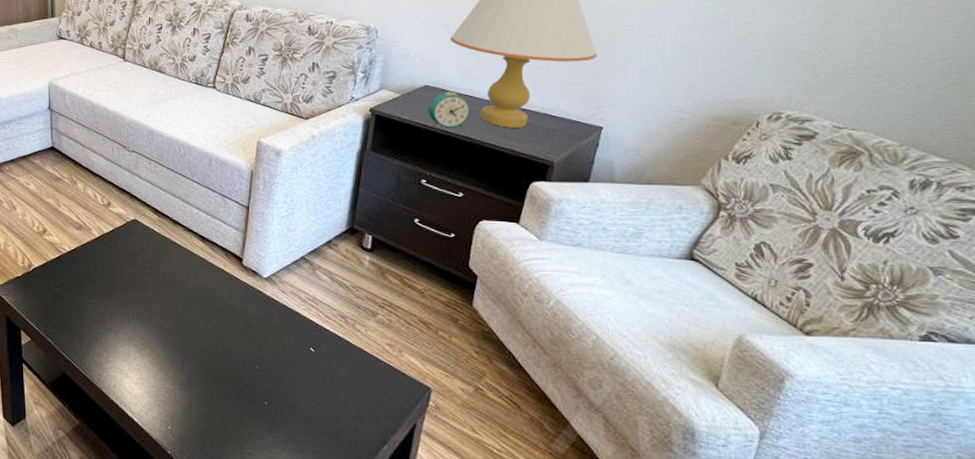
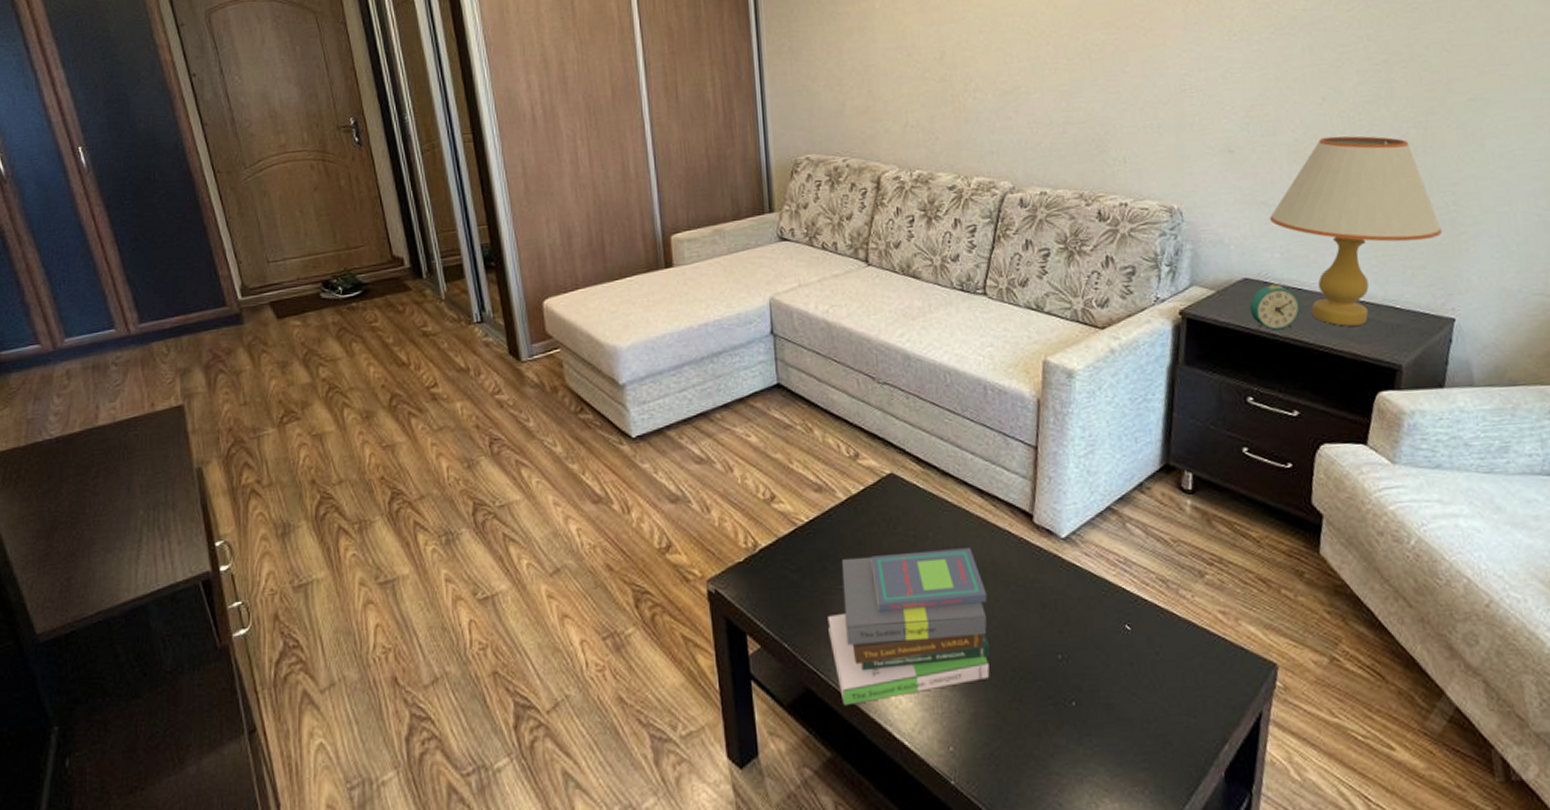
books: none [81,279,204,389] -> present [828,548,991,706]

